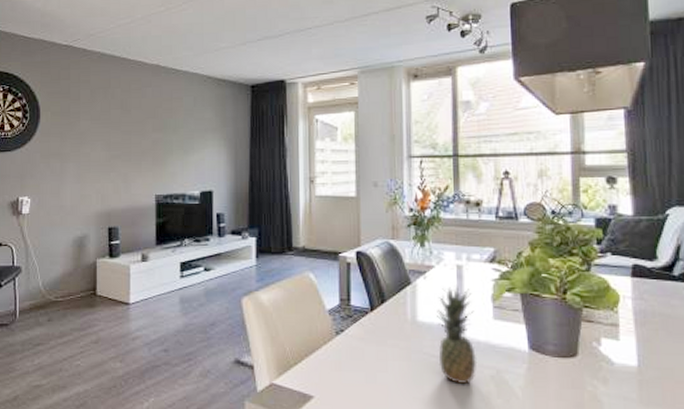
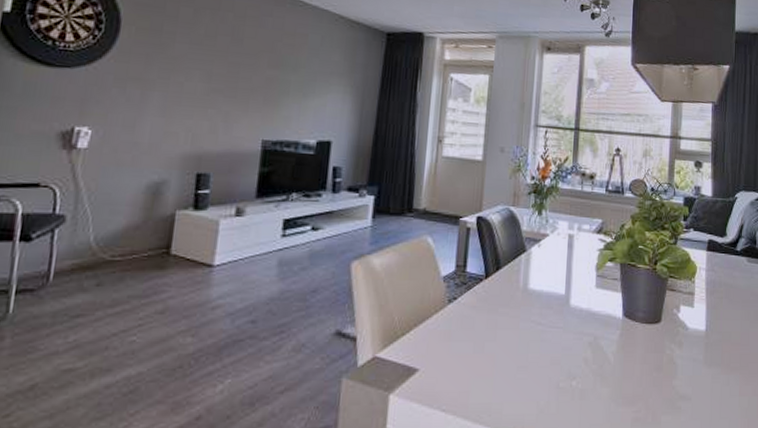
fruit: present [437,284,478,384] -> none [544,253,580,351]

